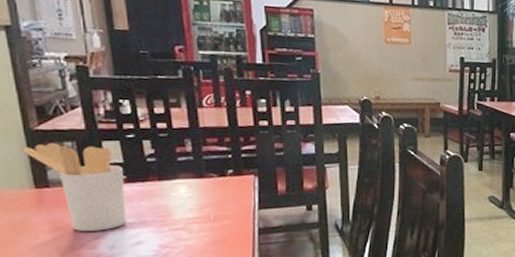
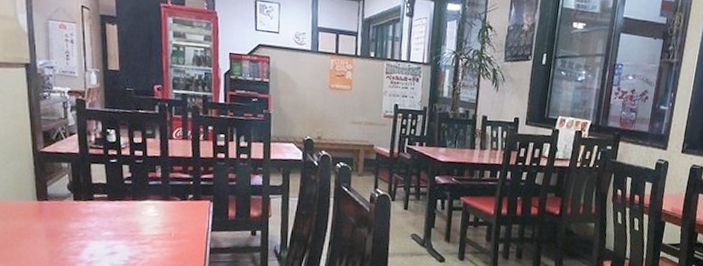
utensil holder: present [22,143,127,231] -> none [30,163,105,241]

